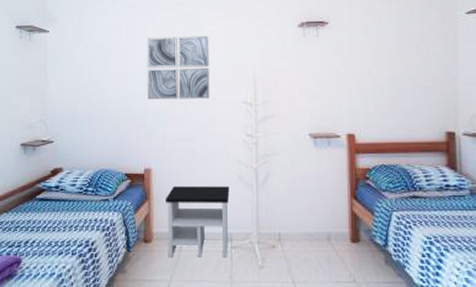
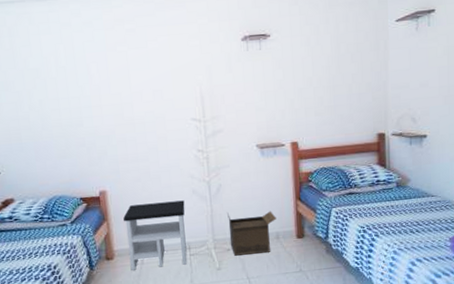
wall art: present [147,35,210,100] -> none [87,53,159,123]
cardboard box: none [274,205,328,255] -> present [227,211,276,256]

